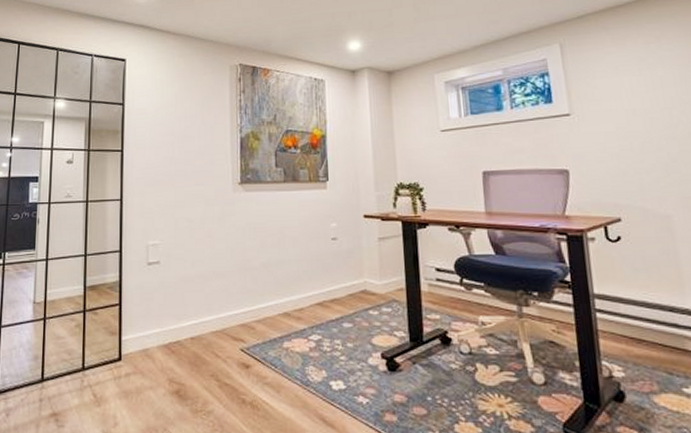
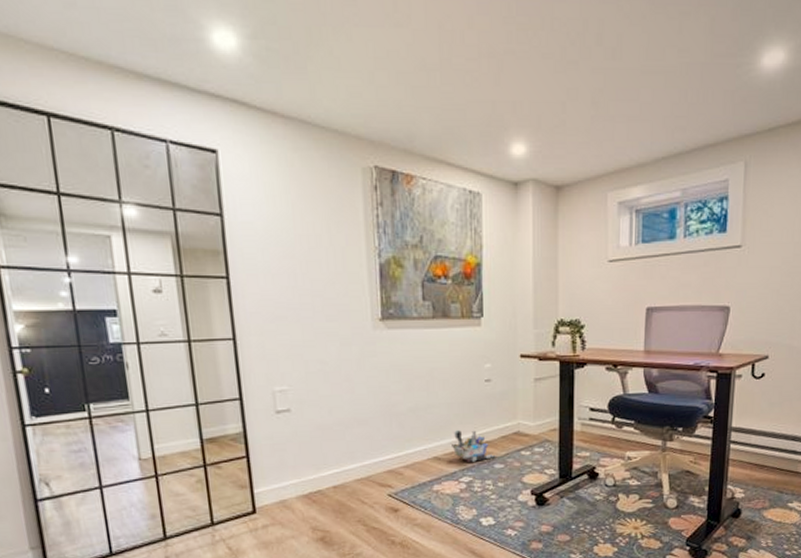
waste bin: none [301,285,346,319] -> present [452,429,498,462]

